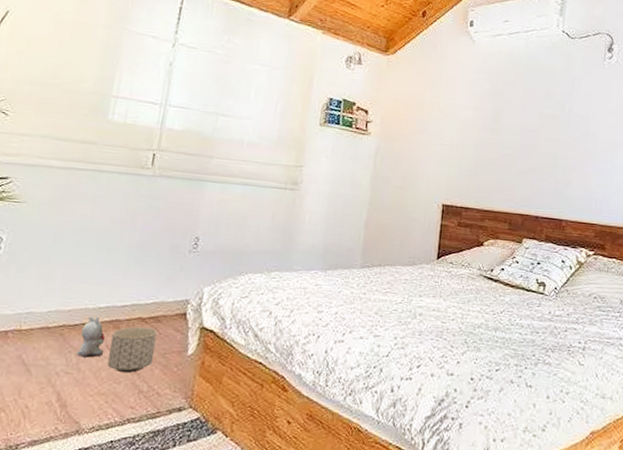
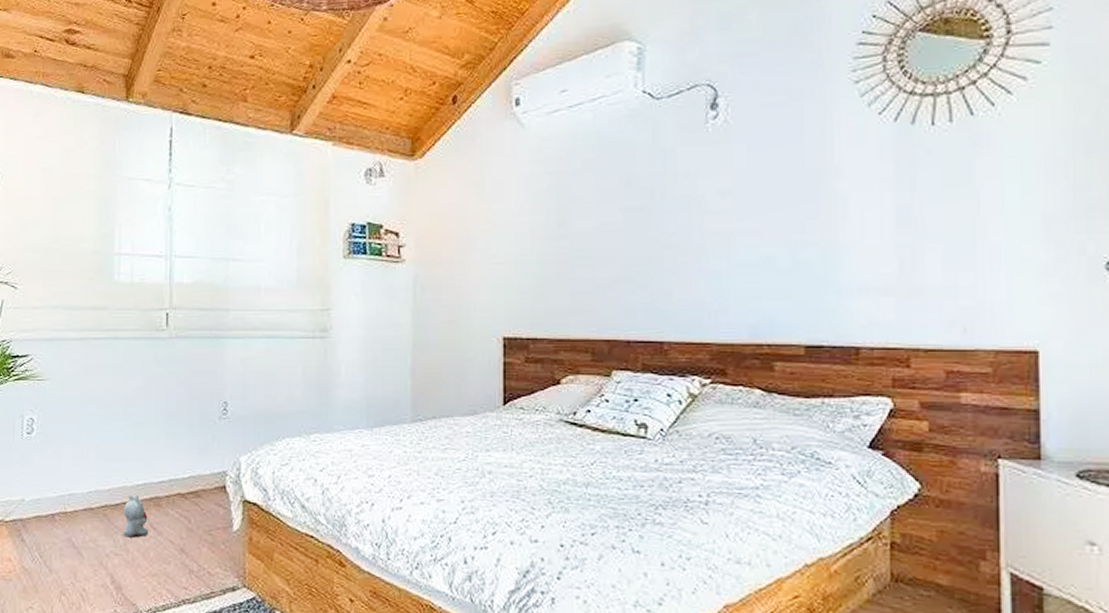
planter: present [107,326,158,374] -> none [154,502,199,553]

